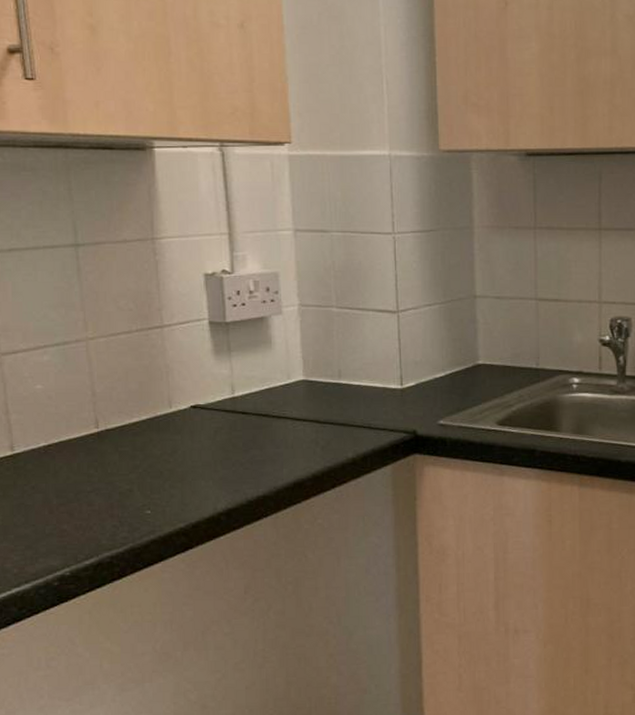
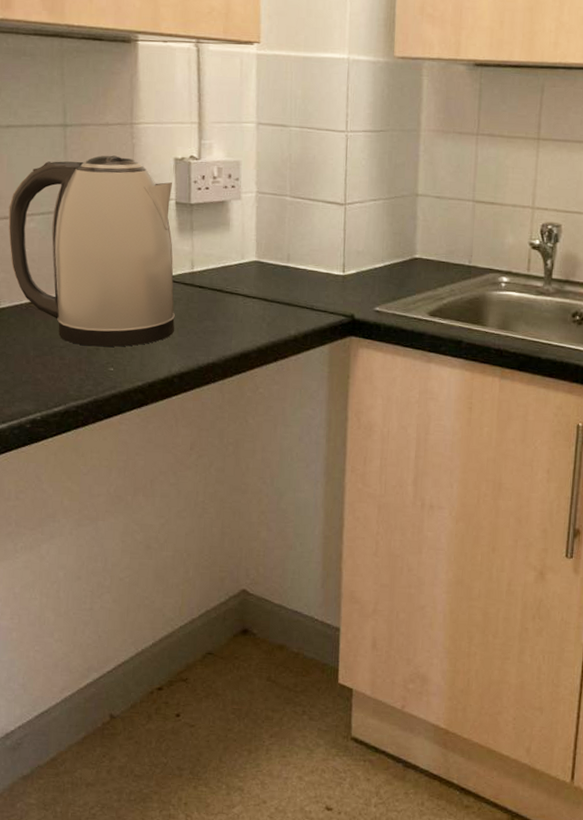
kettle: none [17,275,217,489] -> present [8,155,175,347]

